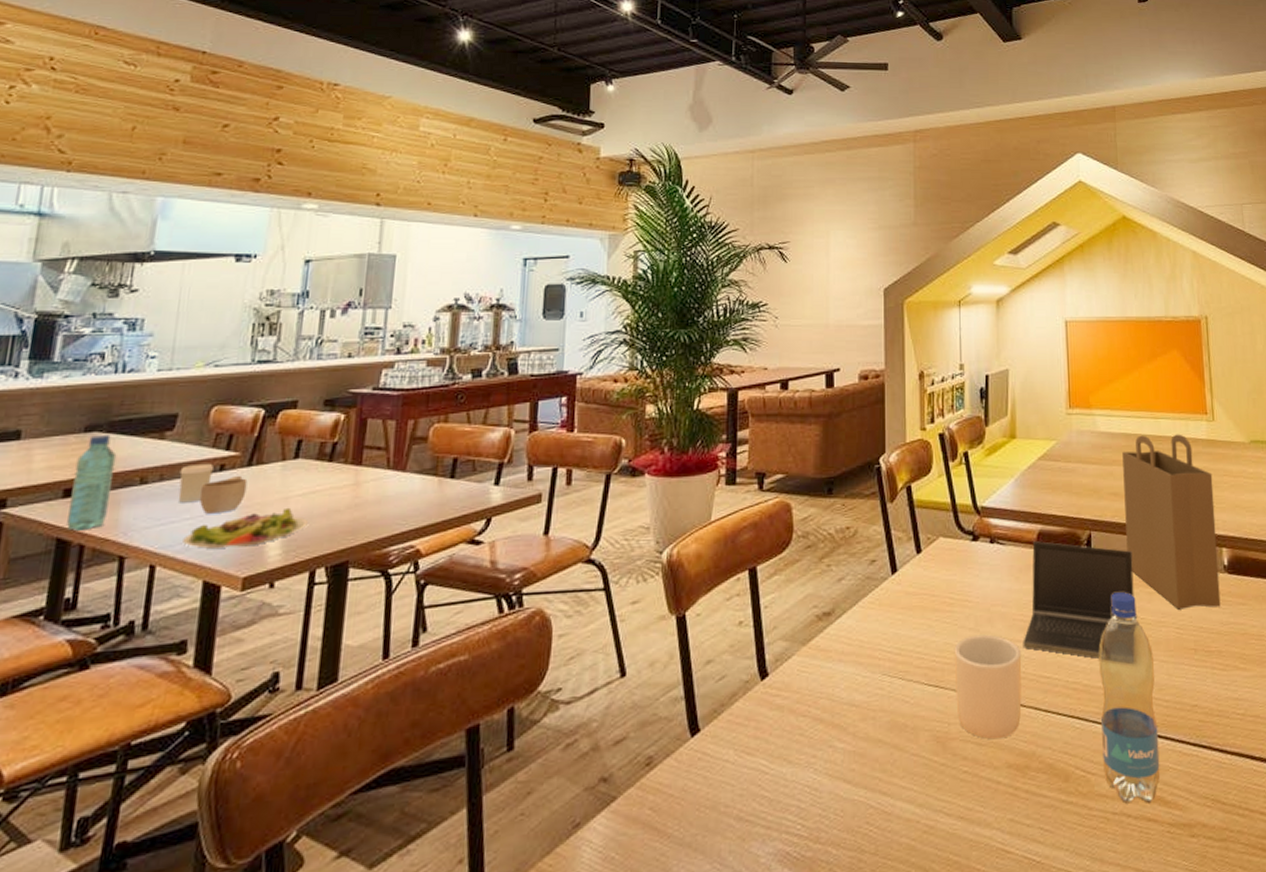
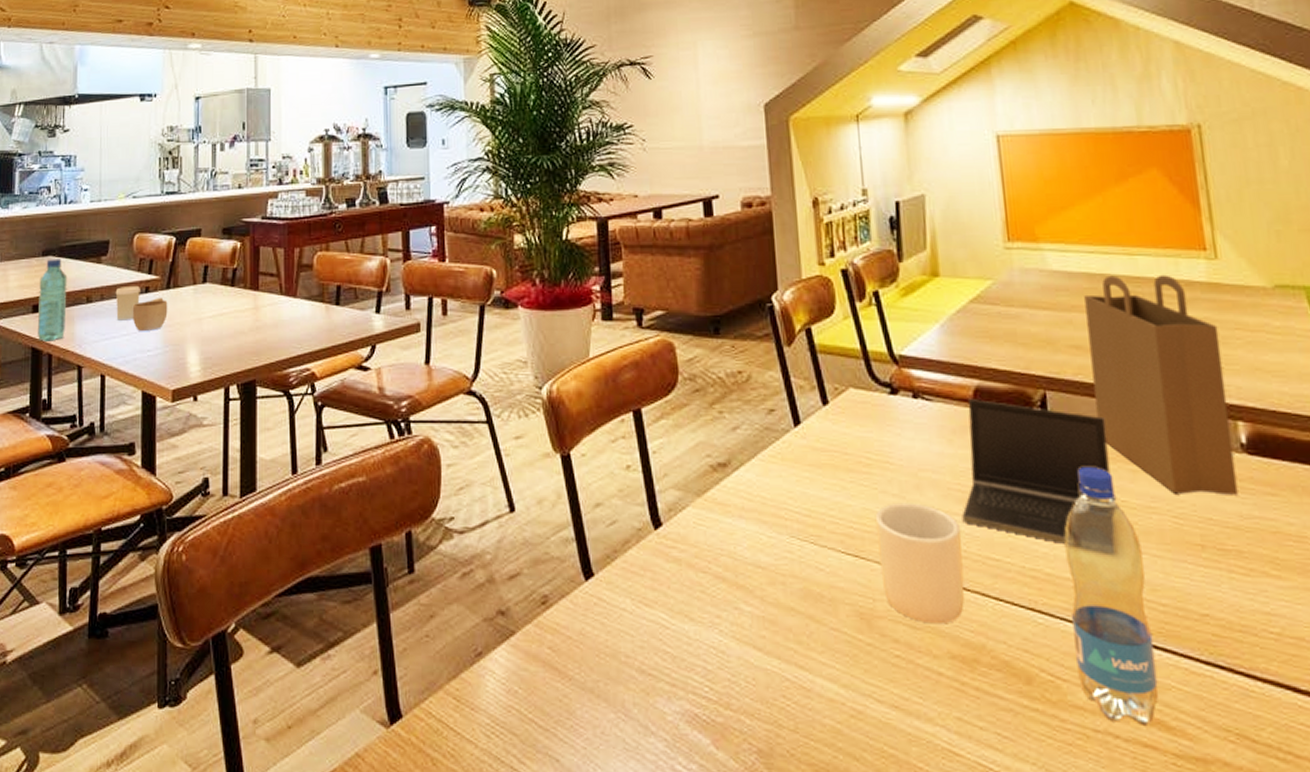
salad plate: present [183,507,308,550] -> none [123,328,219,364]

